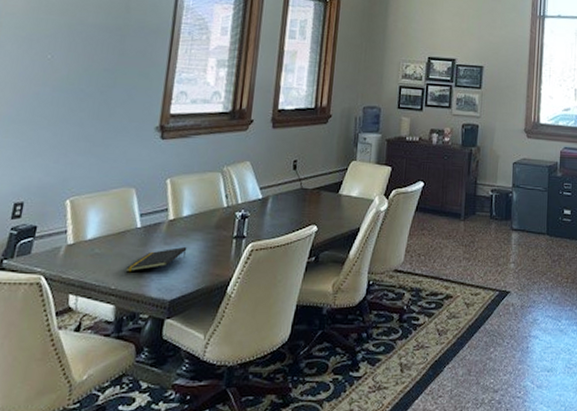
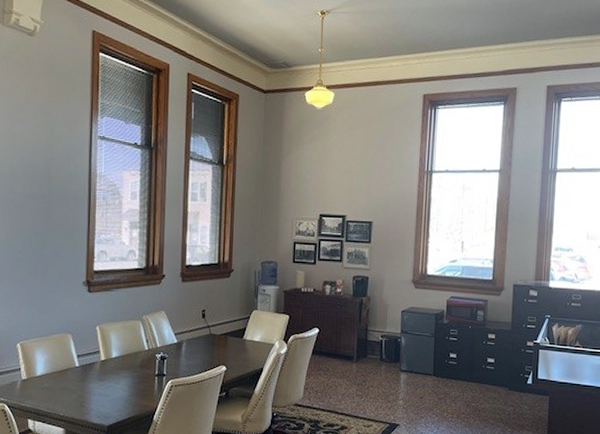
notepad: present [125,246,187,273] -> none [70,382,118,403]

